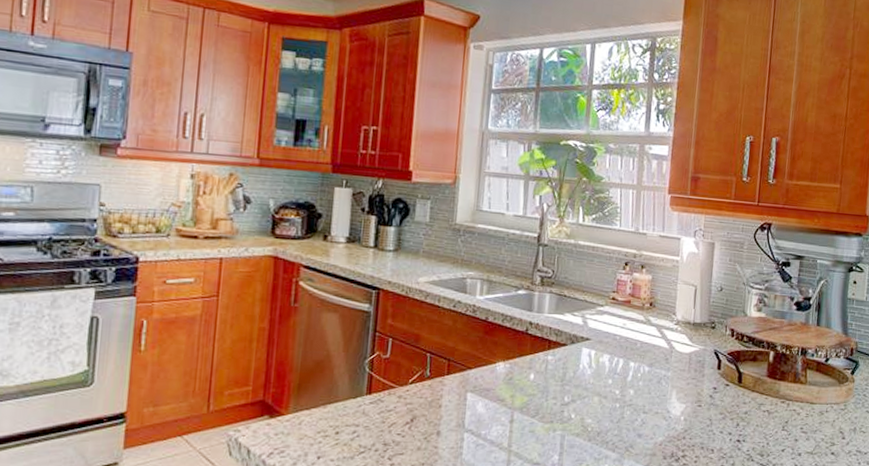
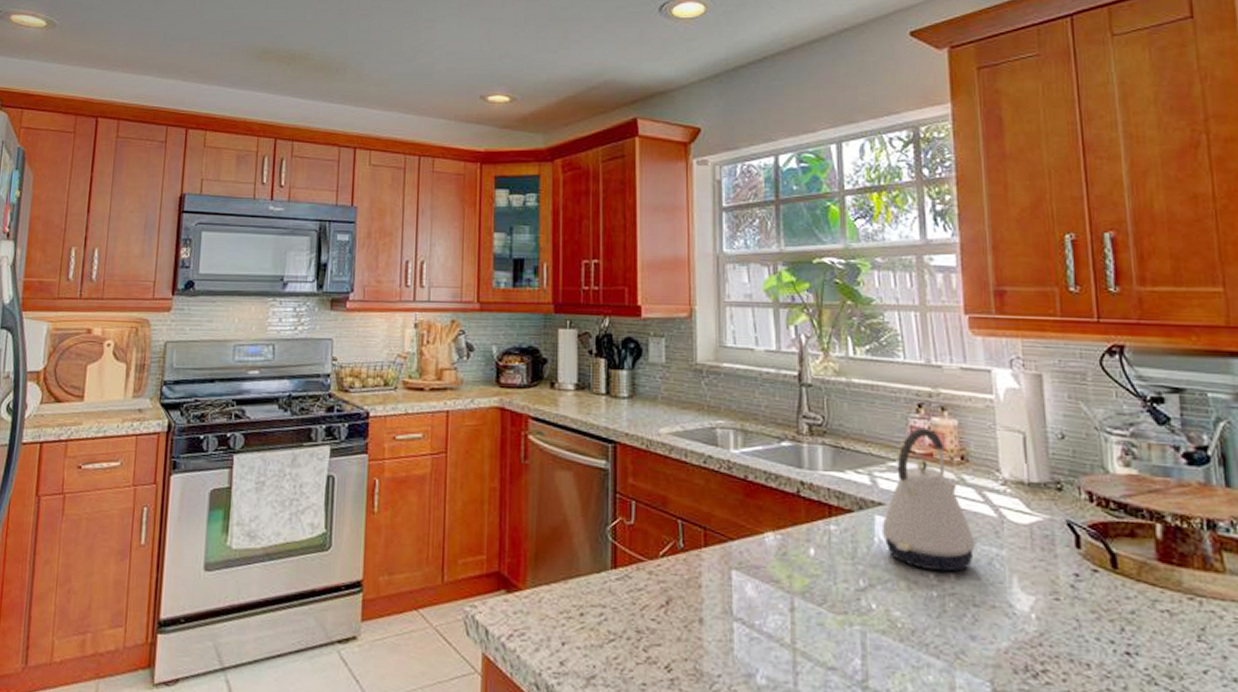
kettle: none [586,280,651,389] -> present [882,427,976,572]

